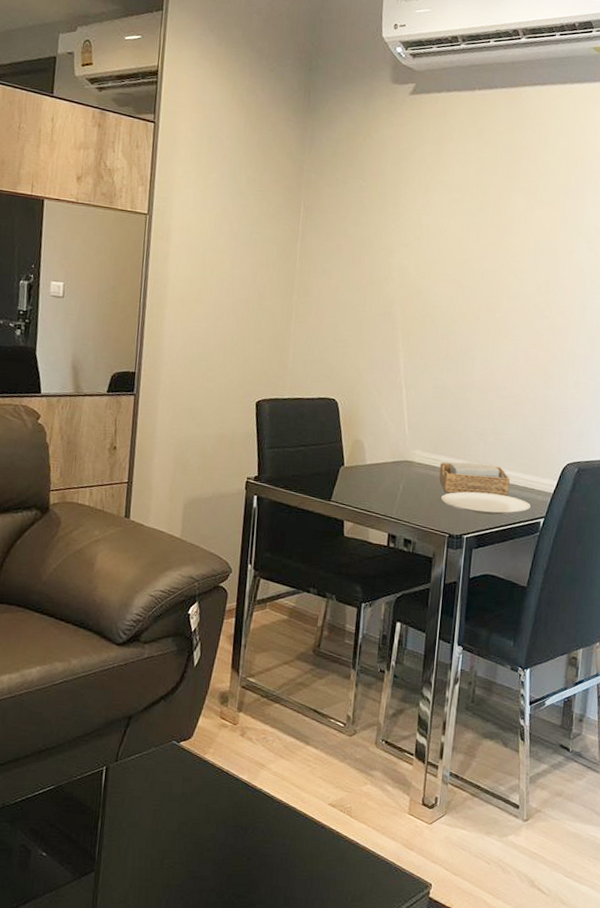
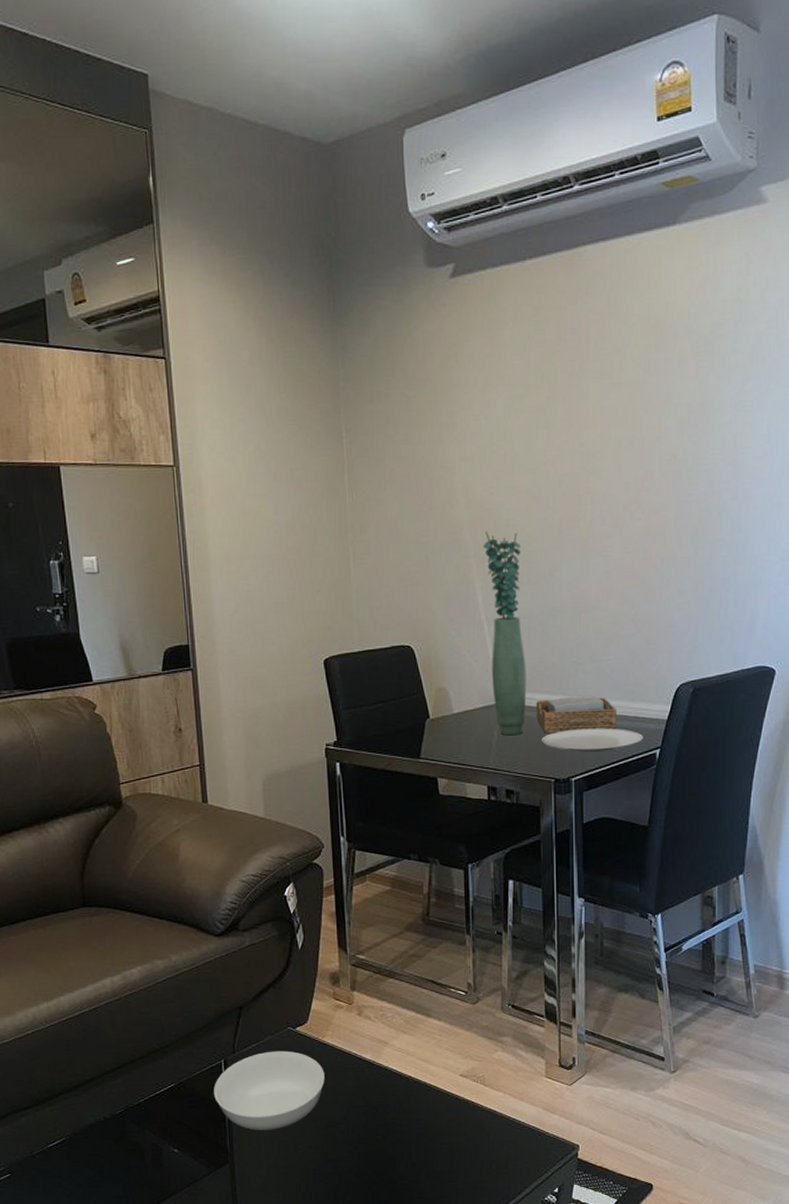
bowl: none [90,762,201,842] -> present [214,1050,325,1130]
vase: none [403,309,443,491] -> present [483,532,527,736]

